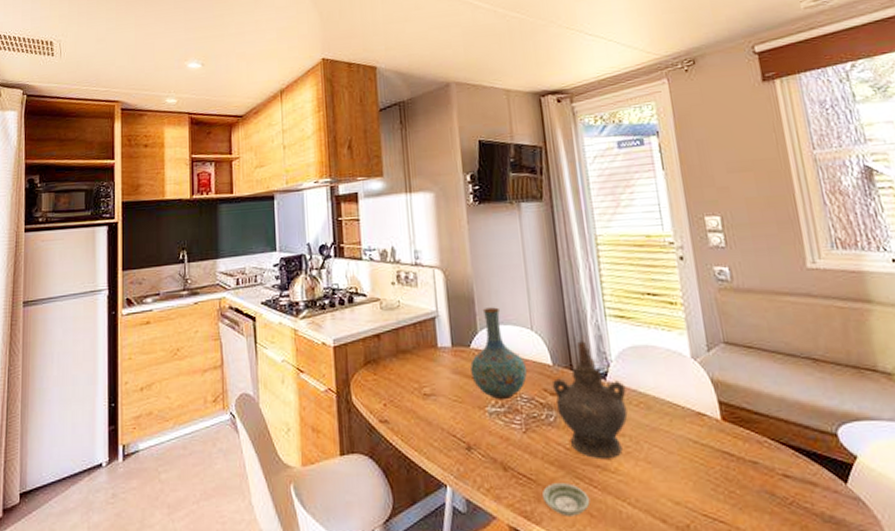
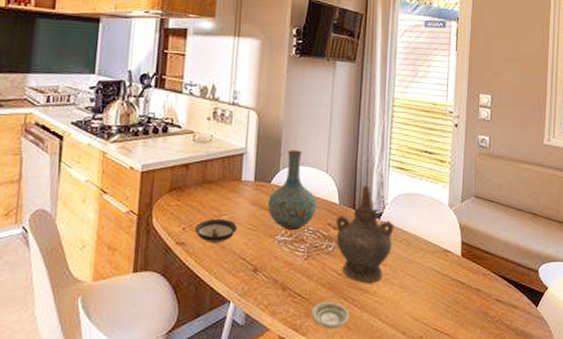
saucer: none [397,392,442,419] -> present [195,219,237,243]

